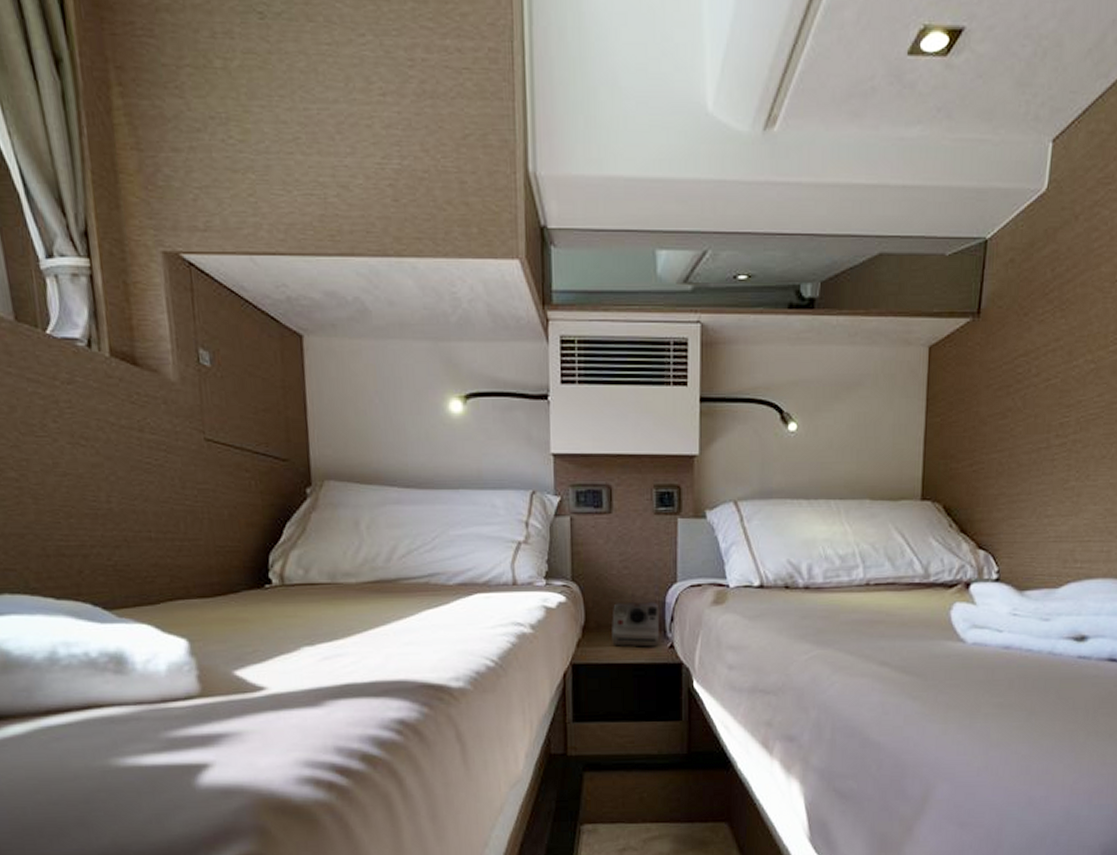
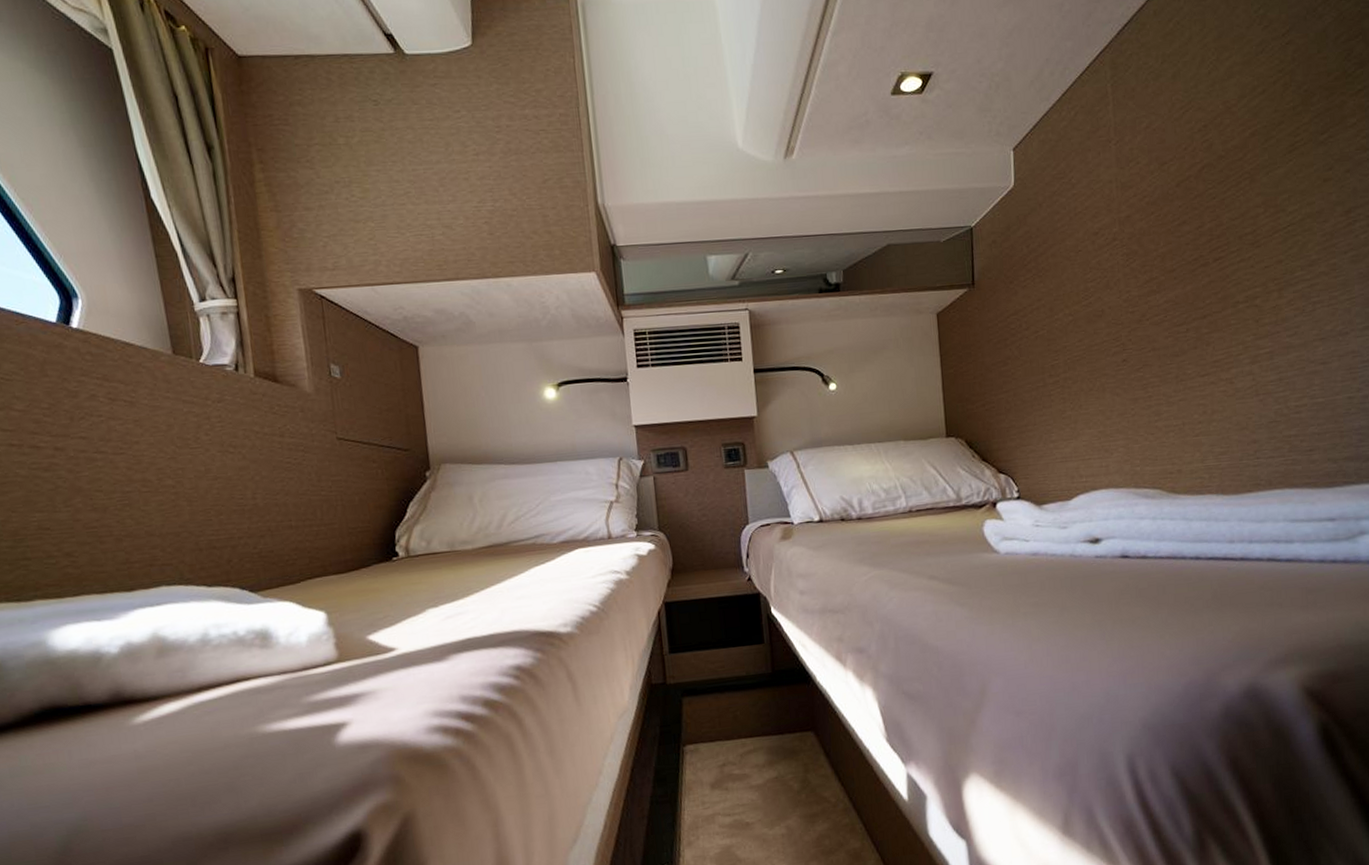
camera: present [612,601,660,647] -> none [696,541,739,584]

